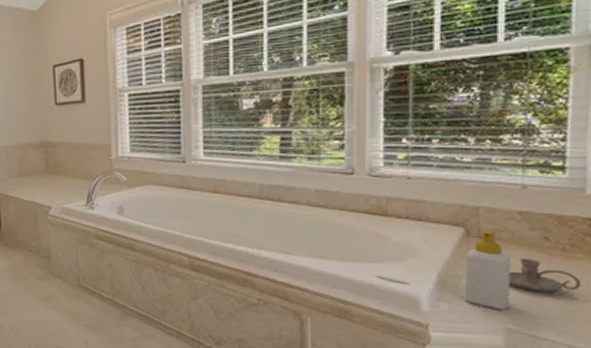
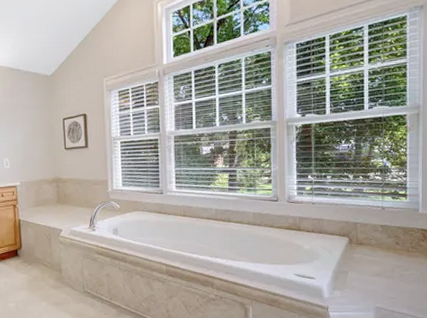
soap bottle: present [464,230,511,310] -> none [350,238,377,294]
candle holder: present [508,259,582,291] -> none [376,257,419,280]

